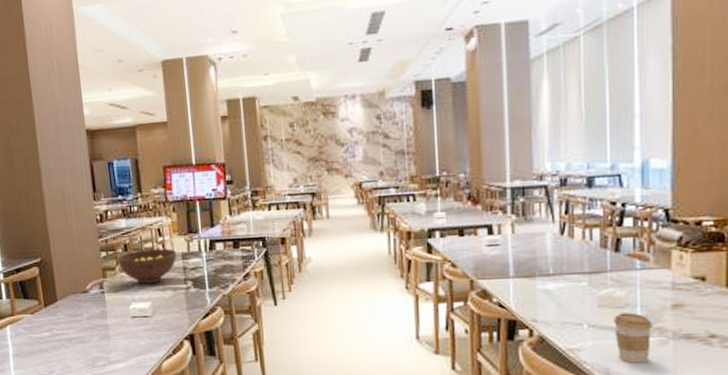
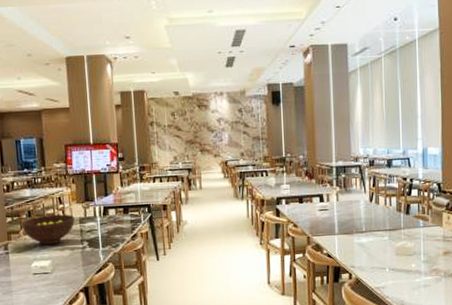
coffee cup: present [614,312,653,363] -> none [406,258,431,296]

